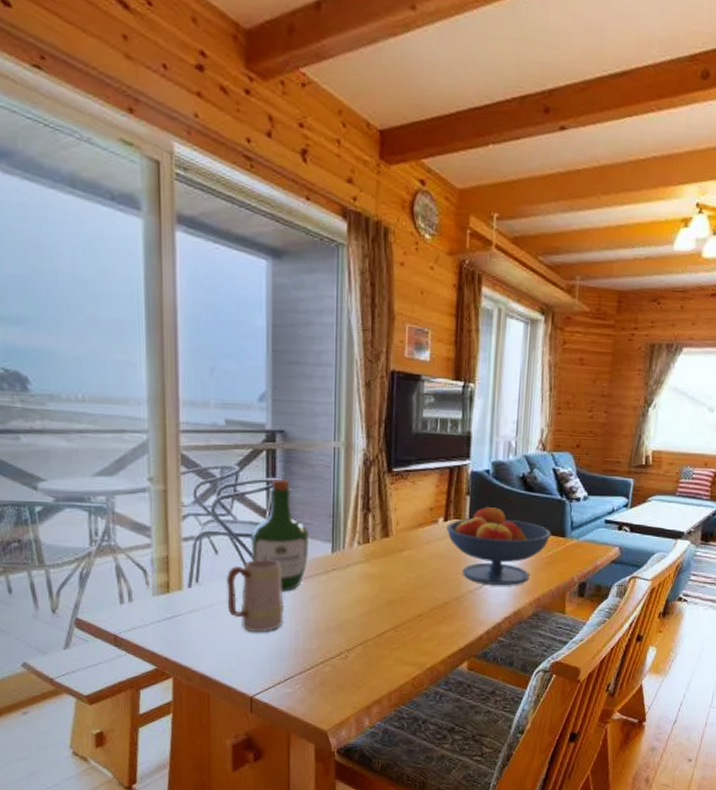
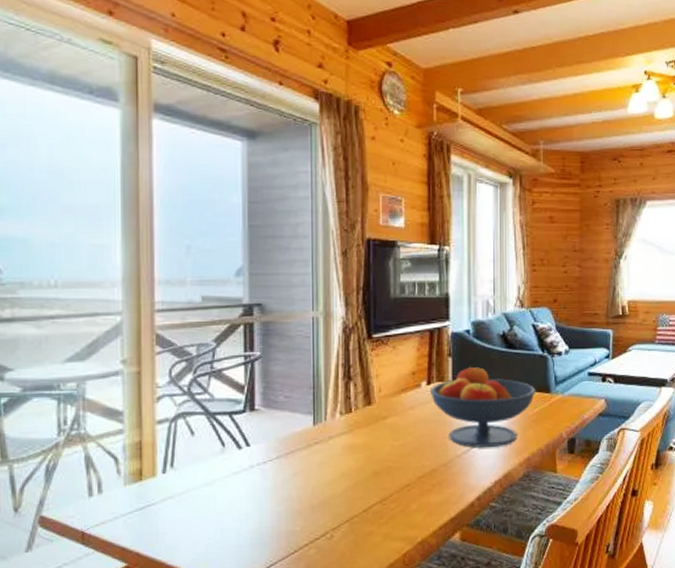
mug: present [227,559,284,633] -> none [204,436,264,518]
wine bottle: present [251,478,308,593] -> none [229,352,289,472]

